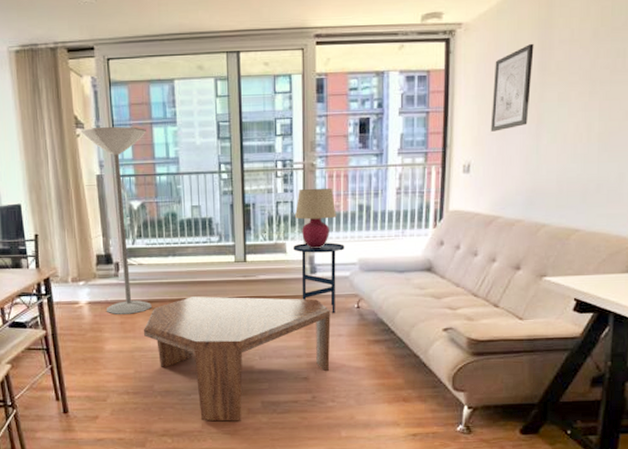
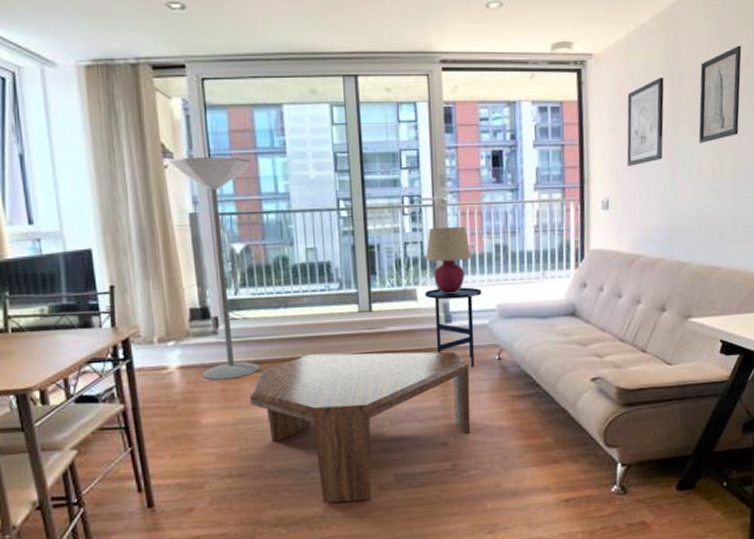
wall art: none [566,8,619,108] -> present [698,45,742,143]

